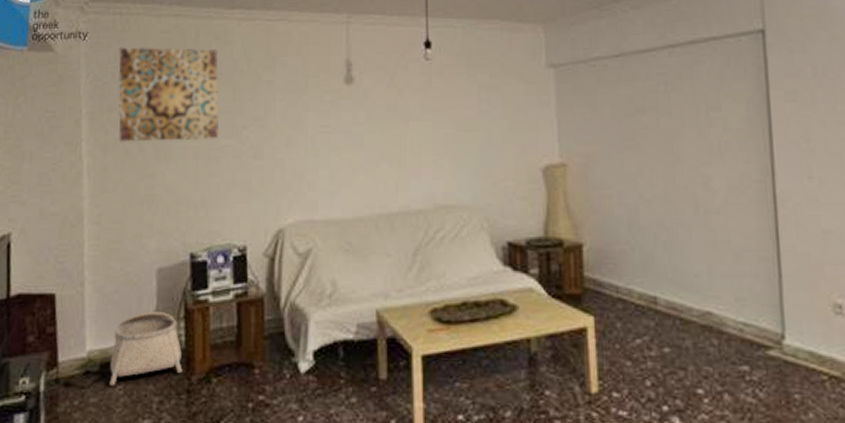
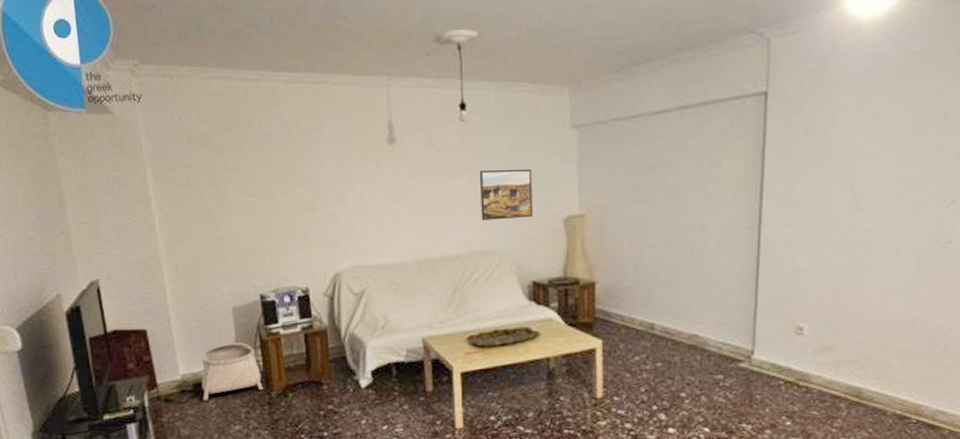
wall art: present [118,47,219,142] -> none [174,109,276,199]
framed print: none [445,111,506,169] -> present [479,168,533,220]

